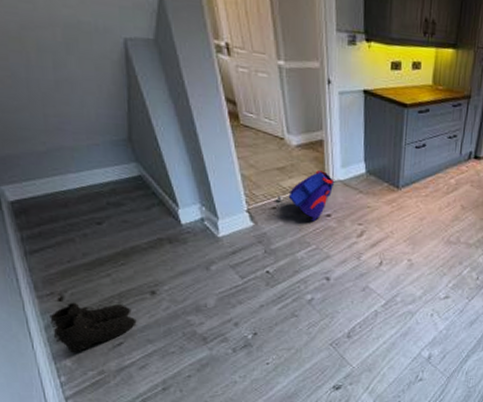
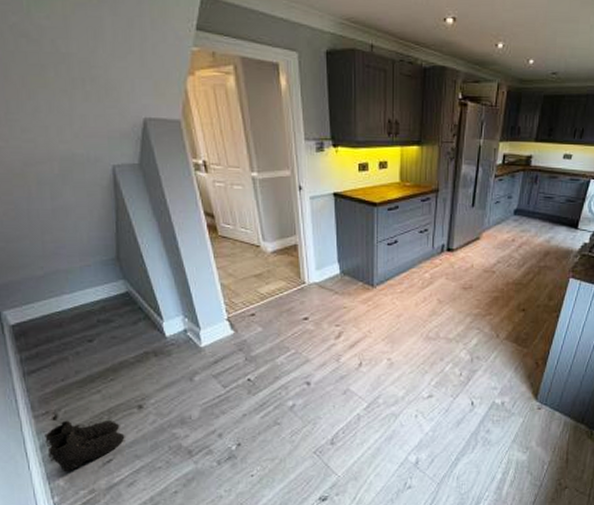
backpack: present [276,170,335,222] -> none [255,275,310,326]

